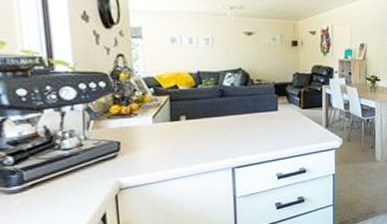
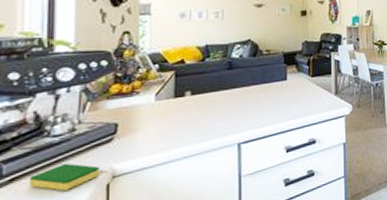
dish sponge: none [47,174,108,198] -> present [28,163,99,191]

